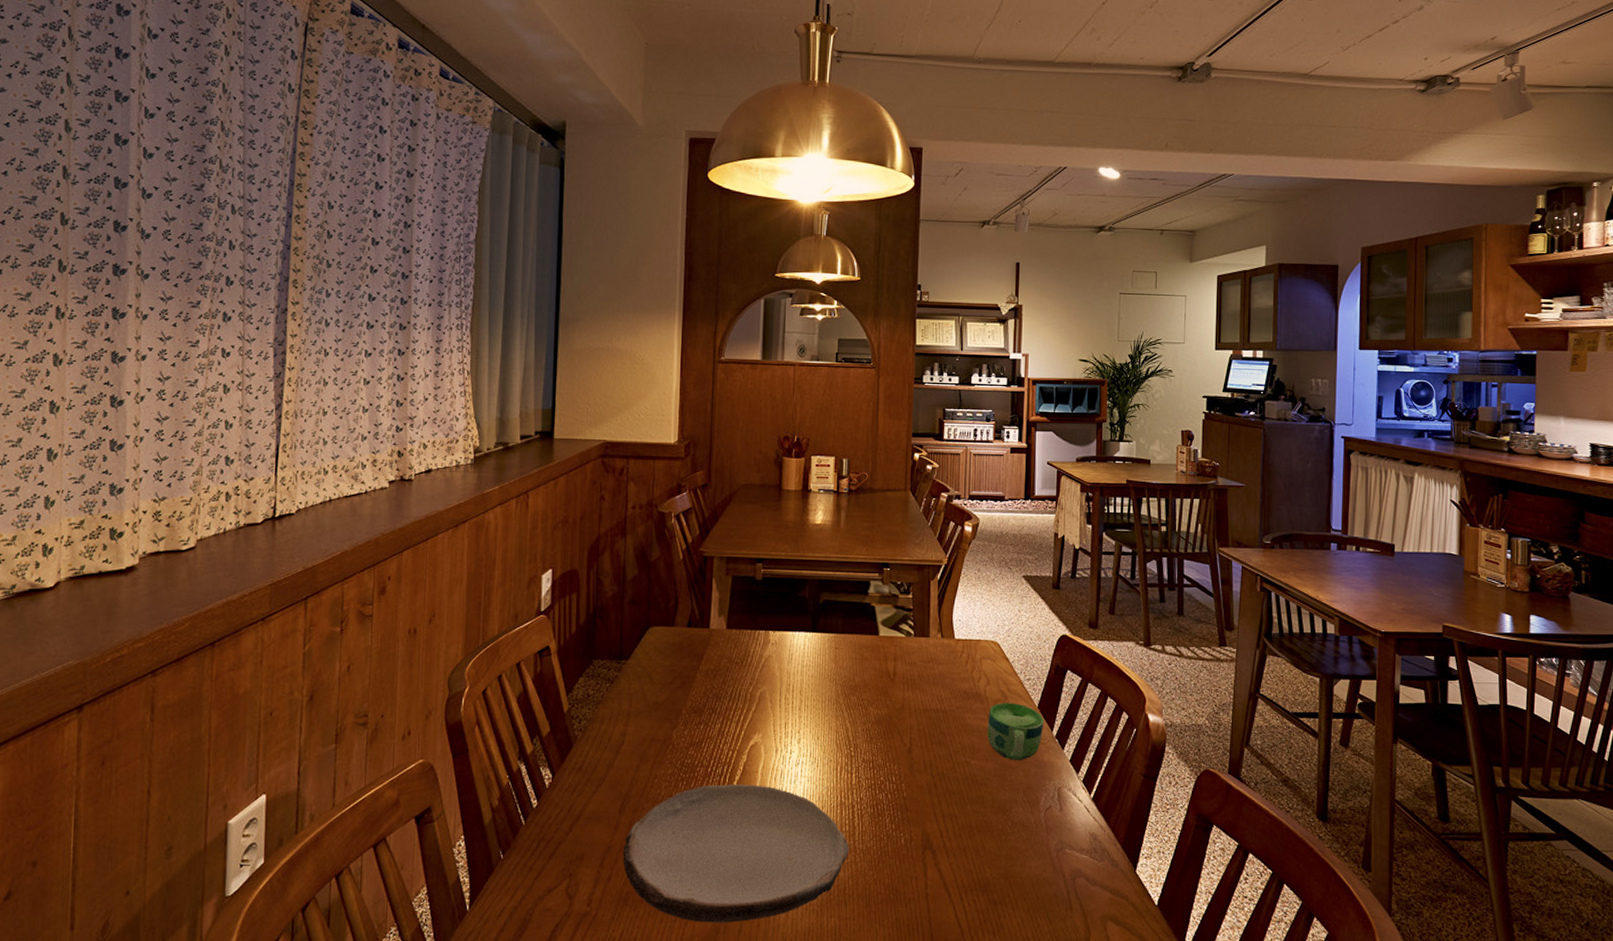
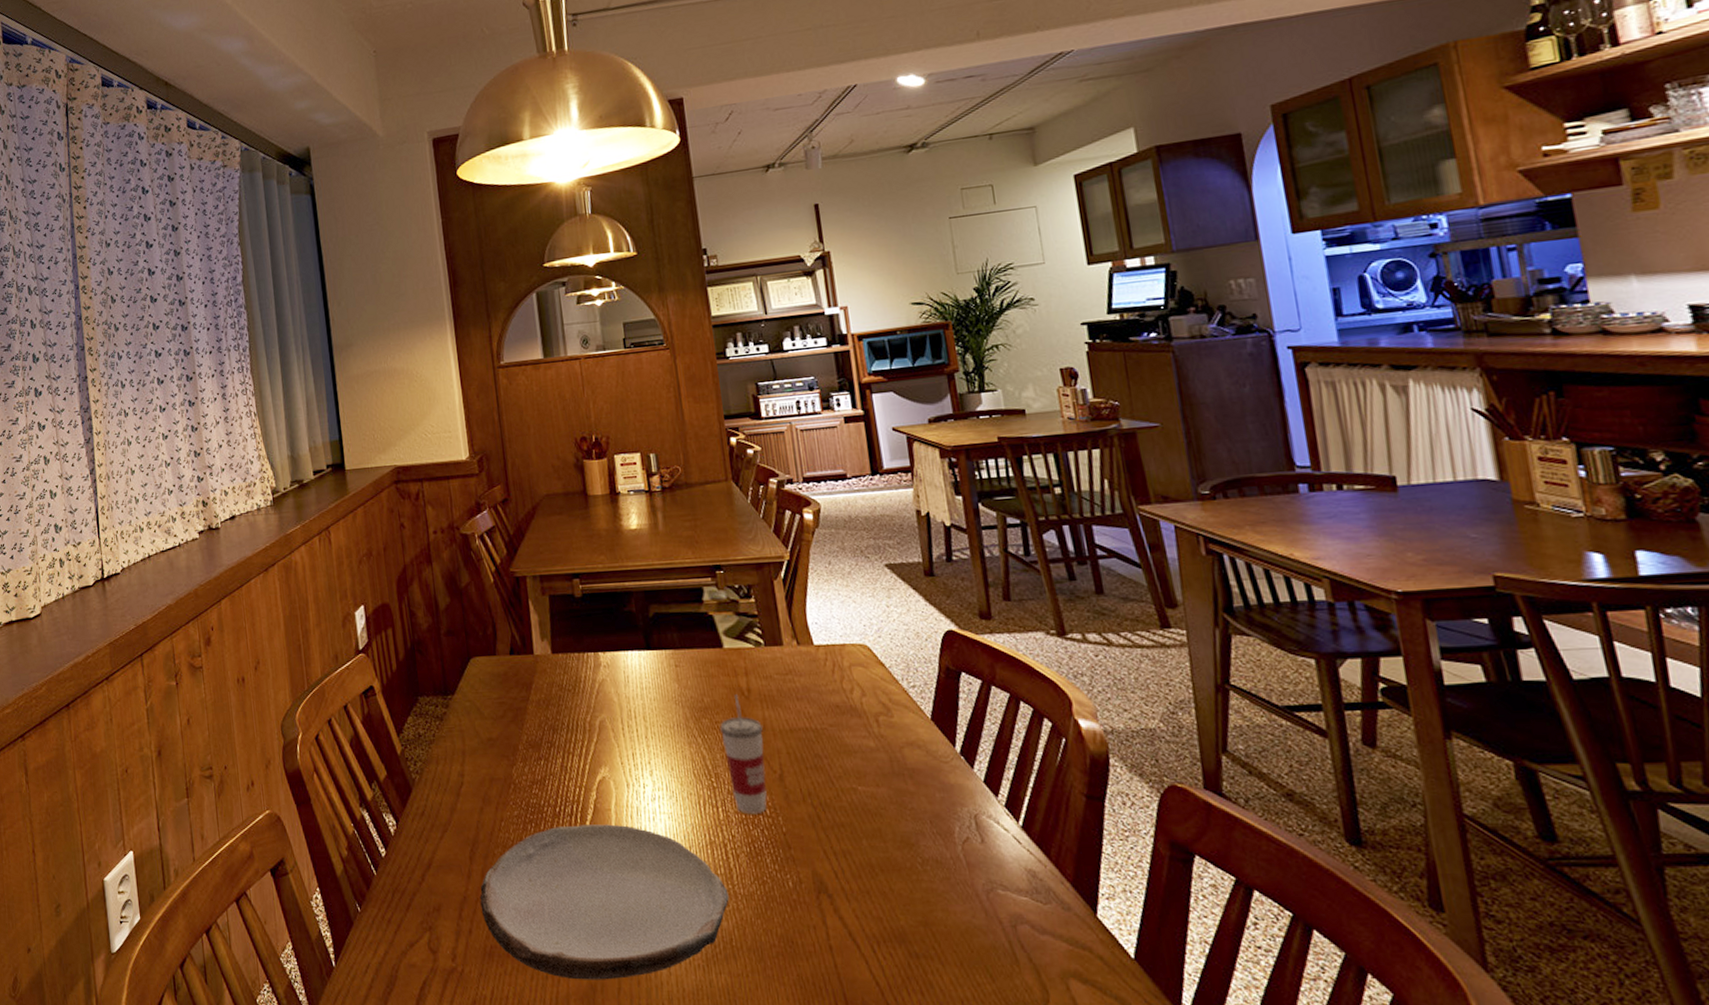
cup: none [865,676,901,781] -> present [720,694,768,815]
cup: present [987,702,1045,761] -> none [870,715,943,785]

